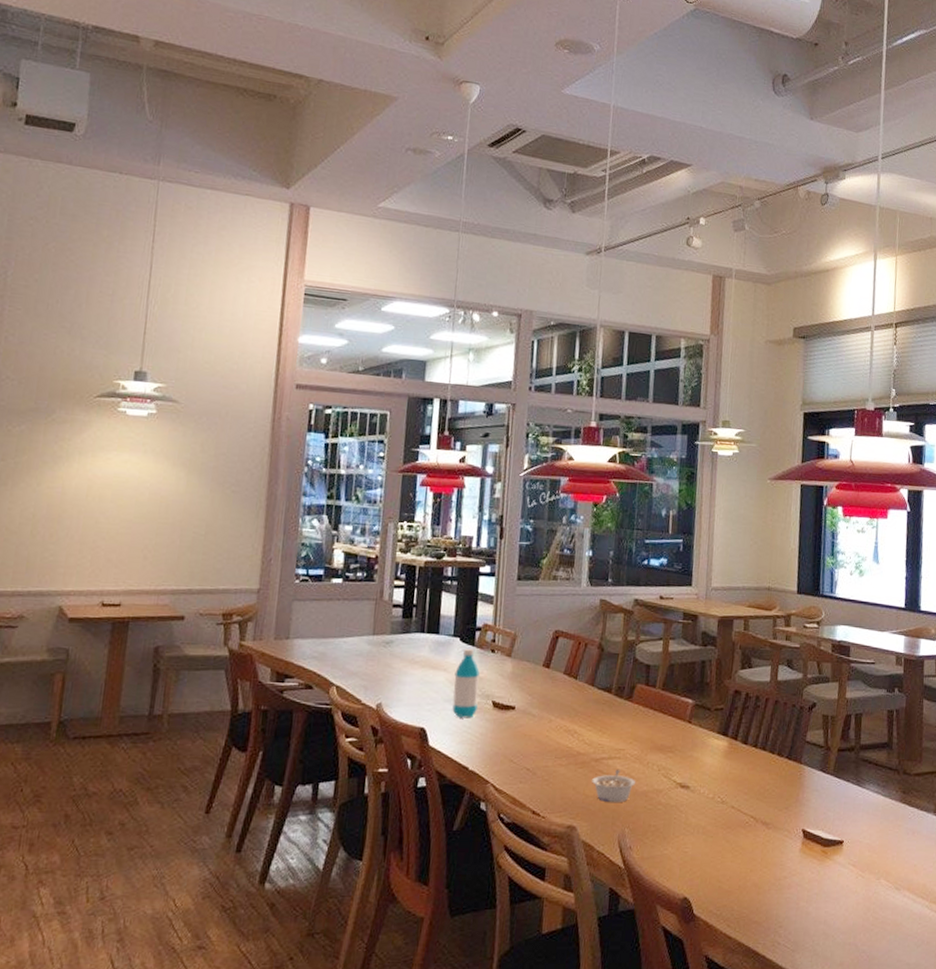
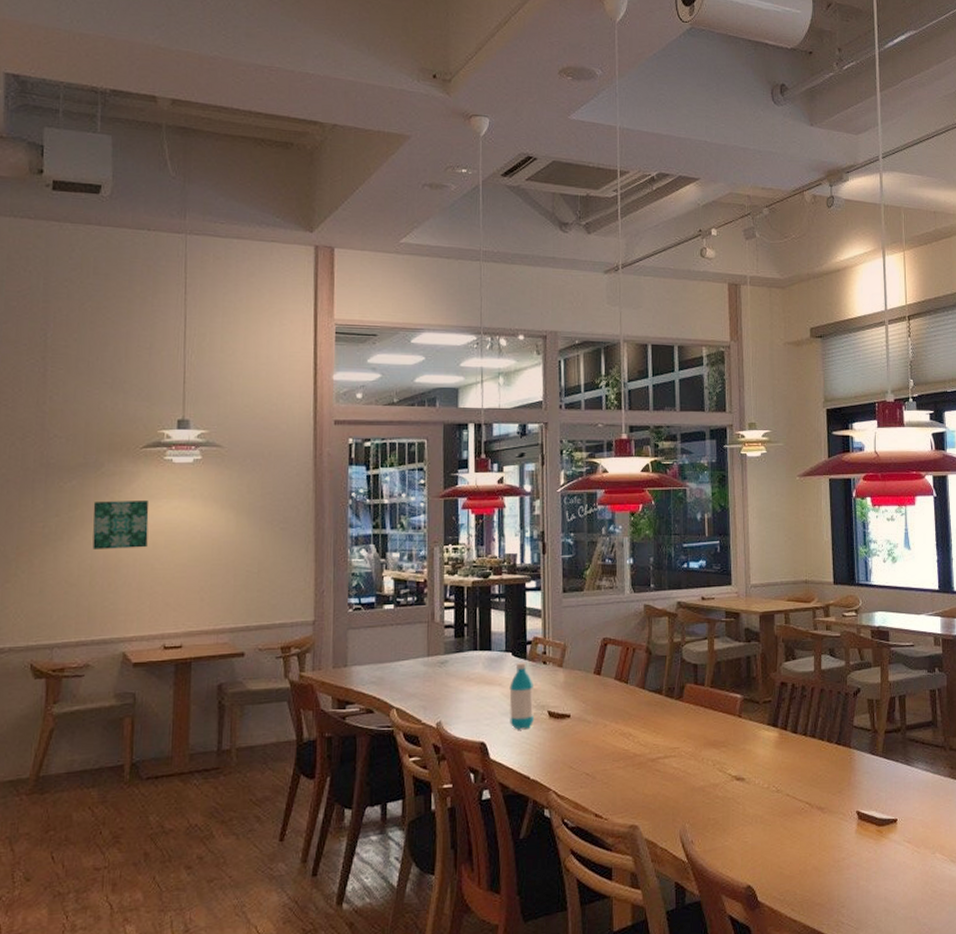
wall art: none [37,448,98,500] -> present [92,501,149,549]
legume: present [592,769,636,803] -> none [650,767,693,800]

